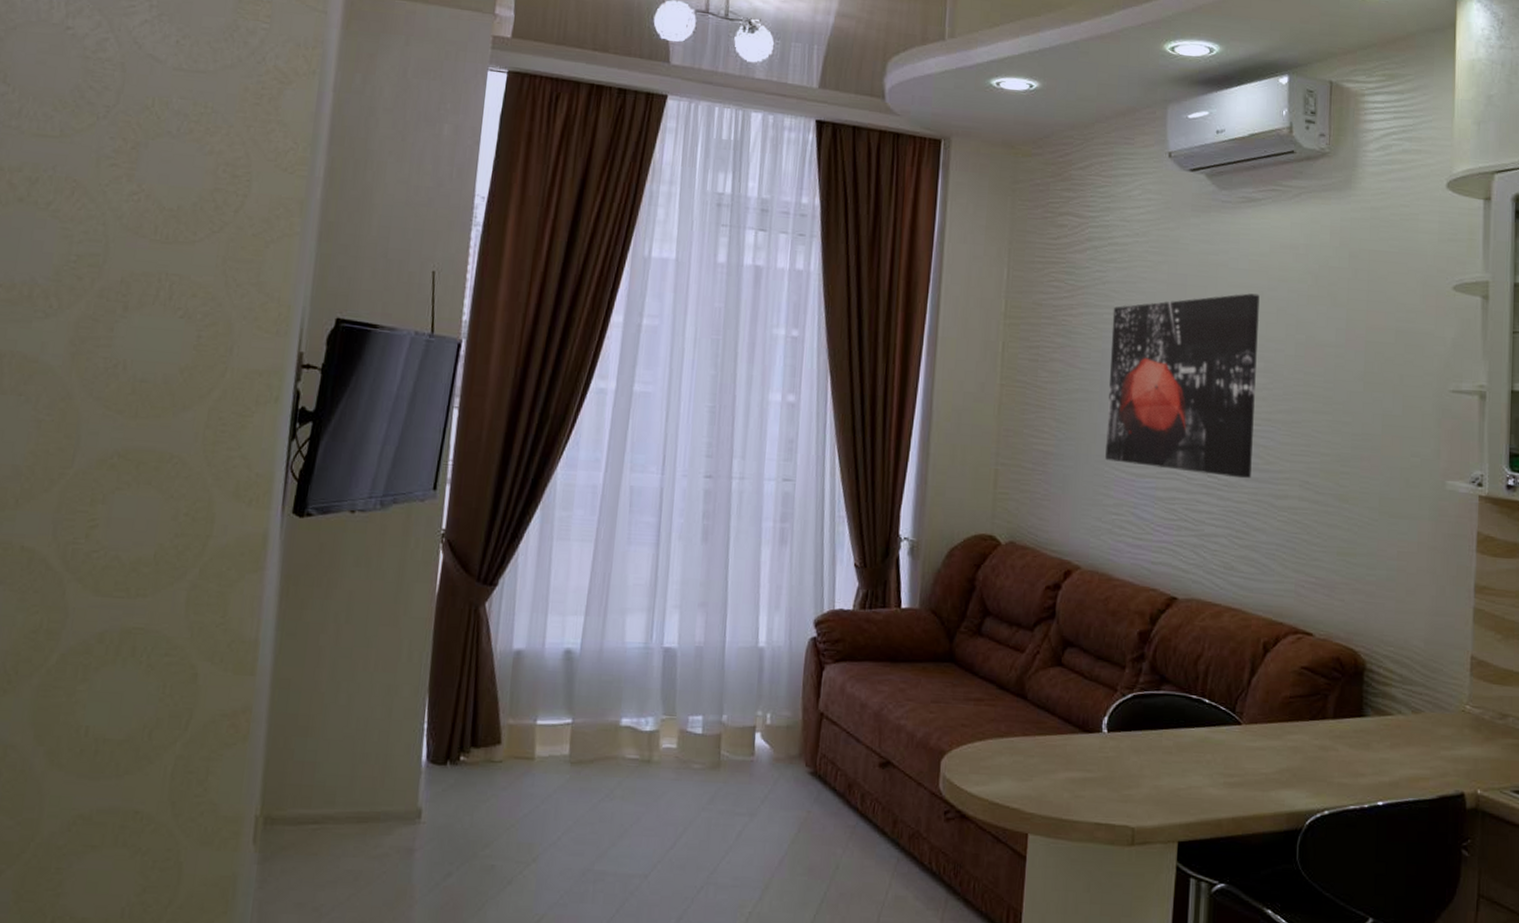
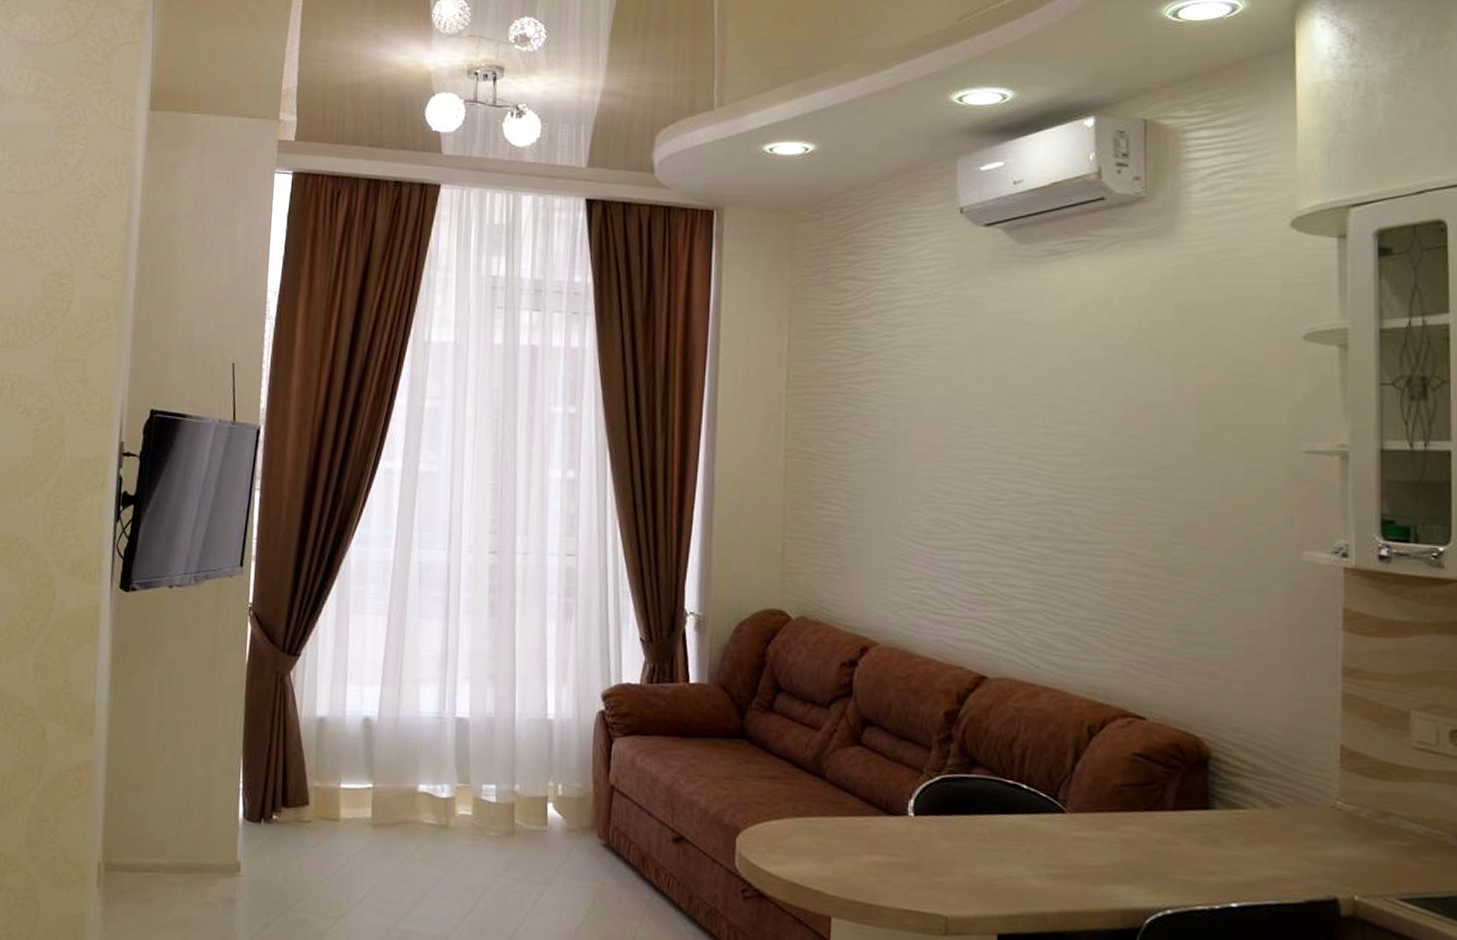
wall art: present [1105,293,1260,479] -> none [901,352,1071,551]

